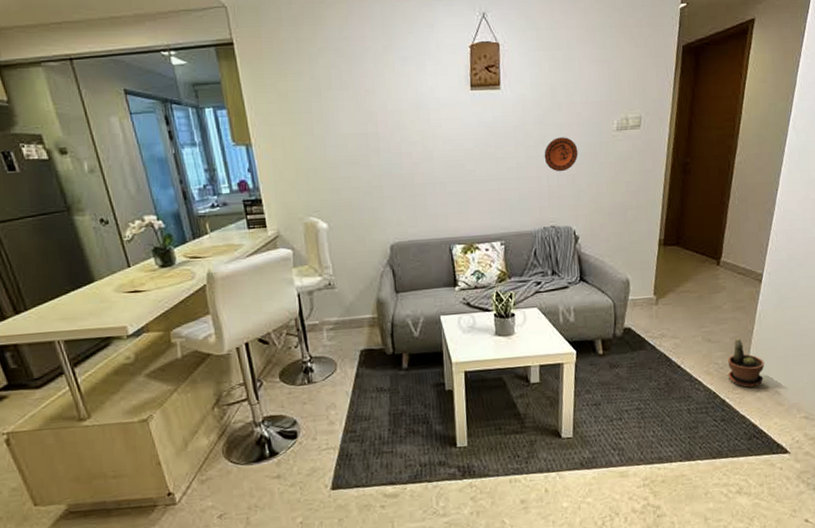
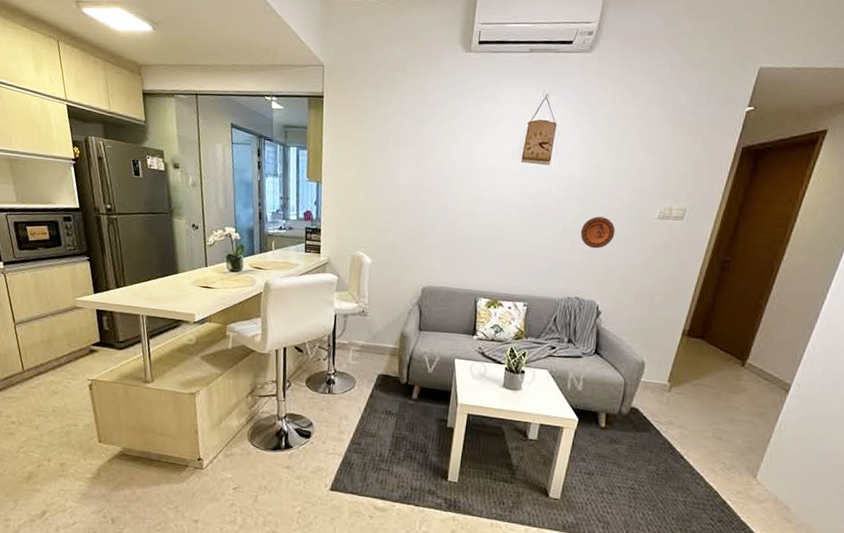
potted plant: present [728,338,765,388] -> none [734,443,778,496]

